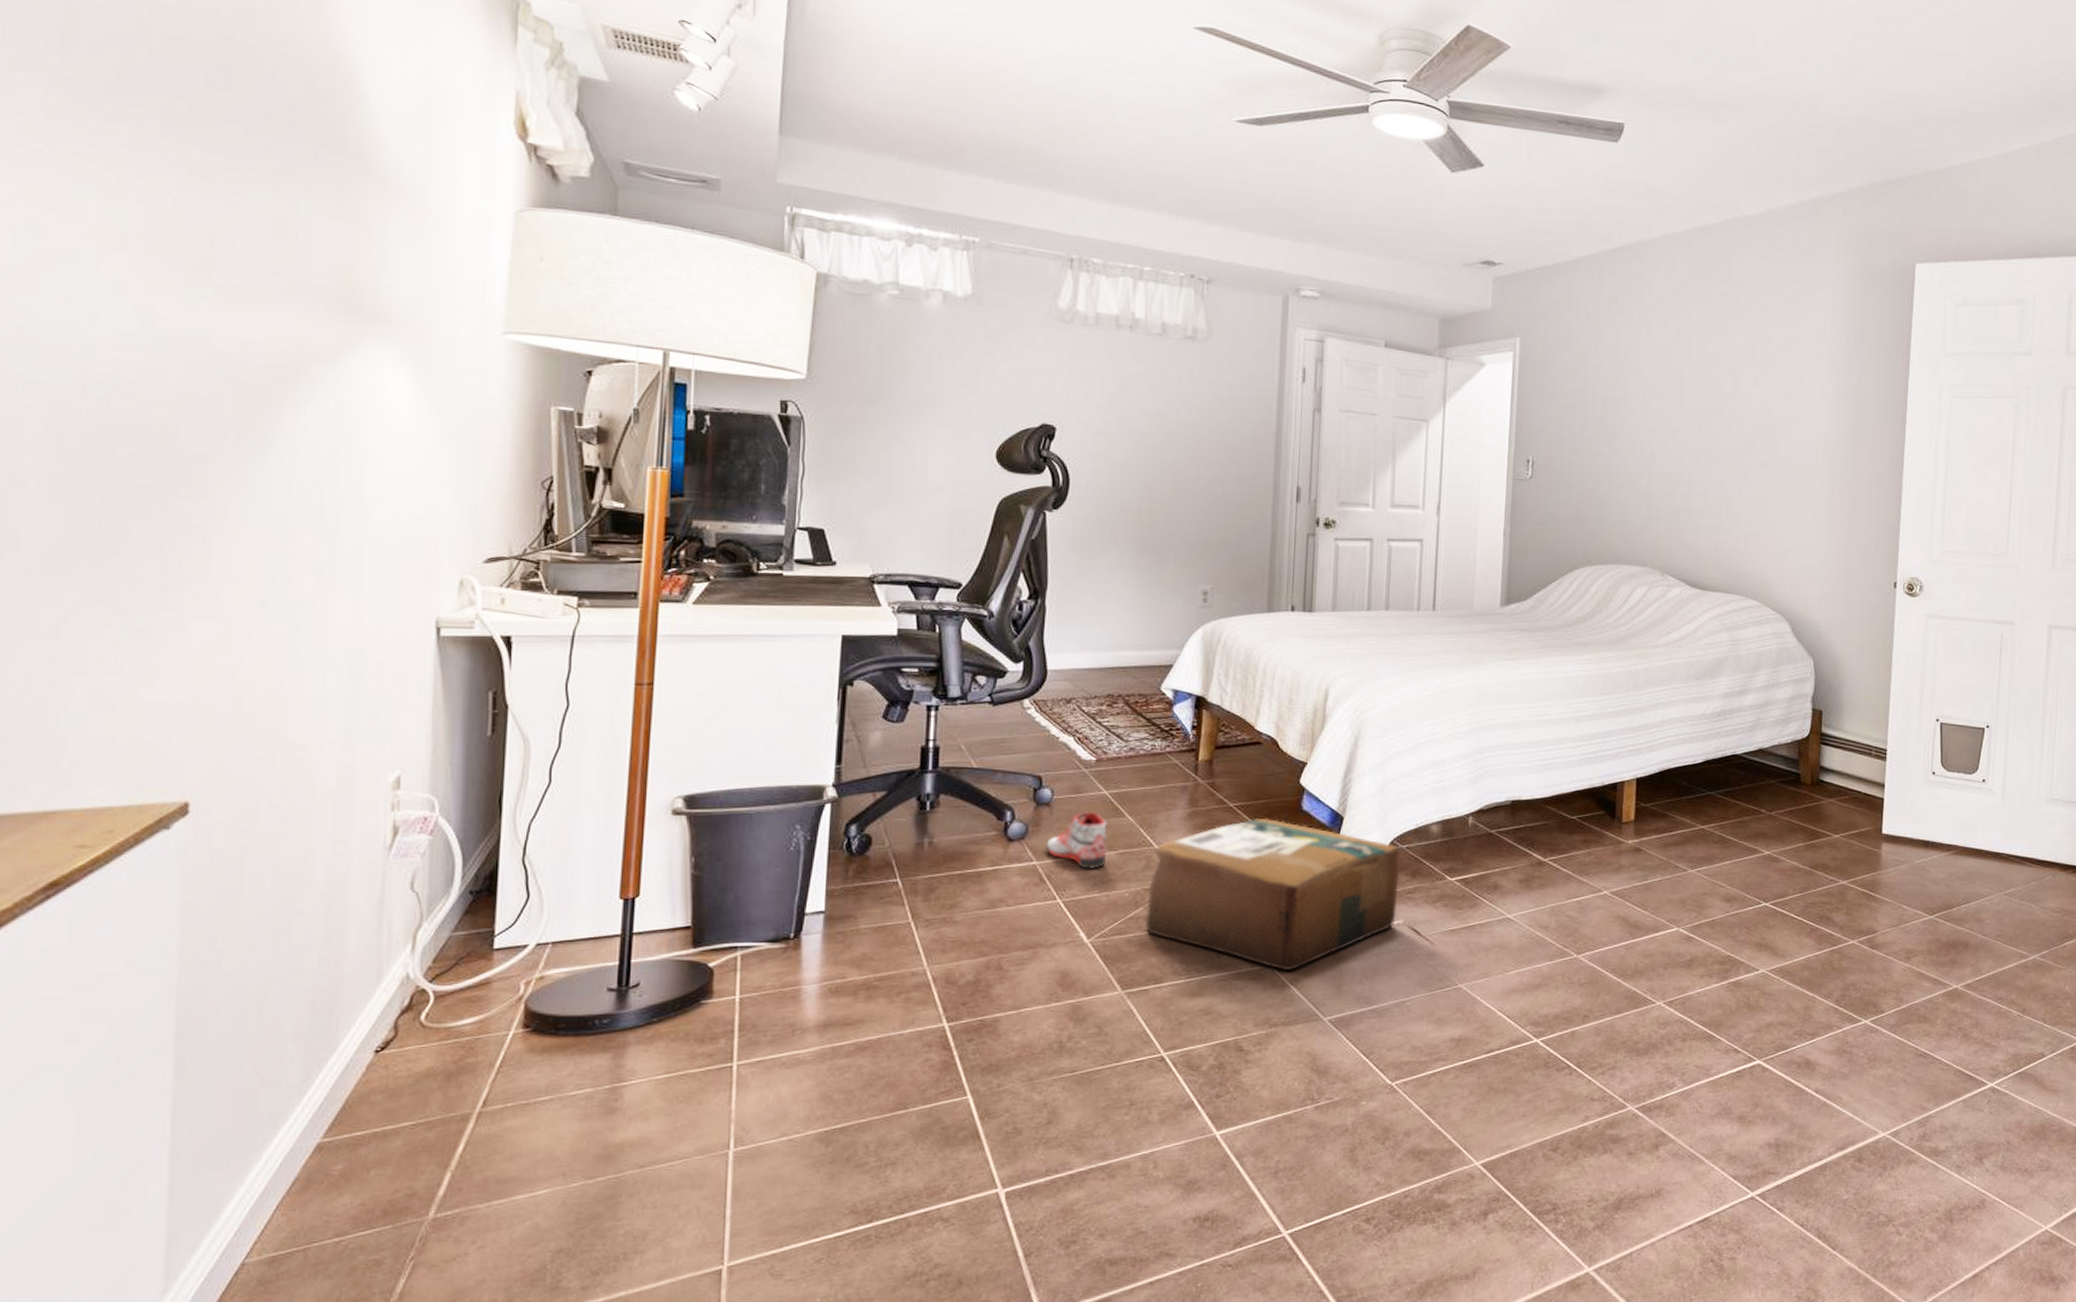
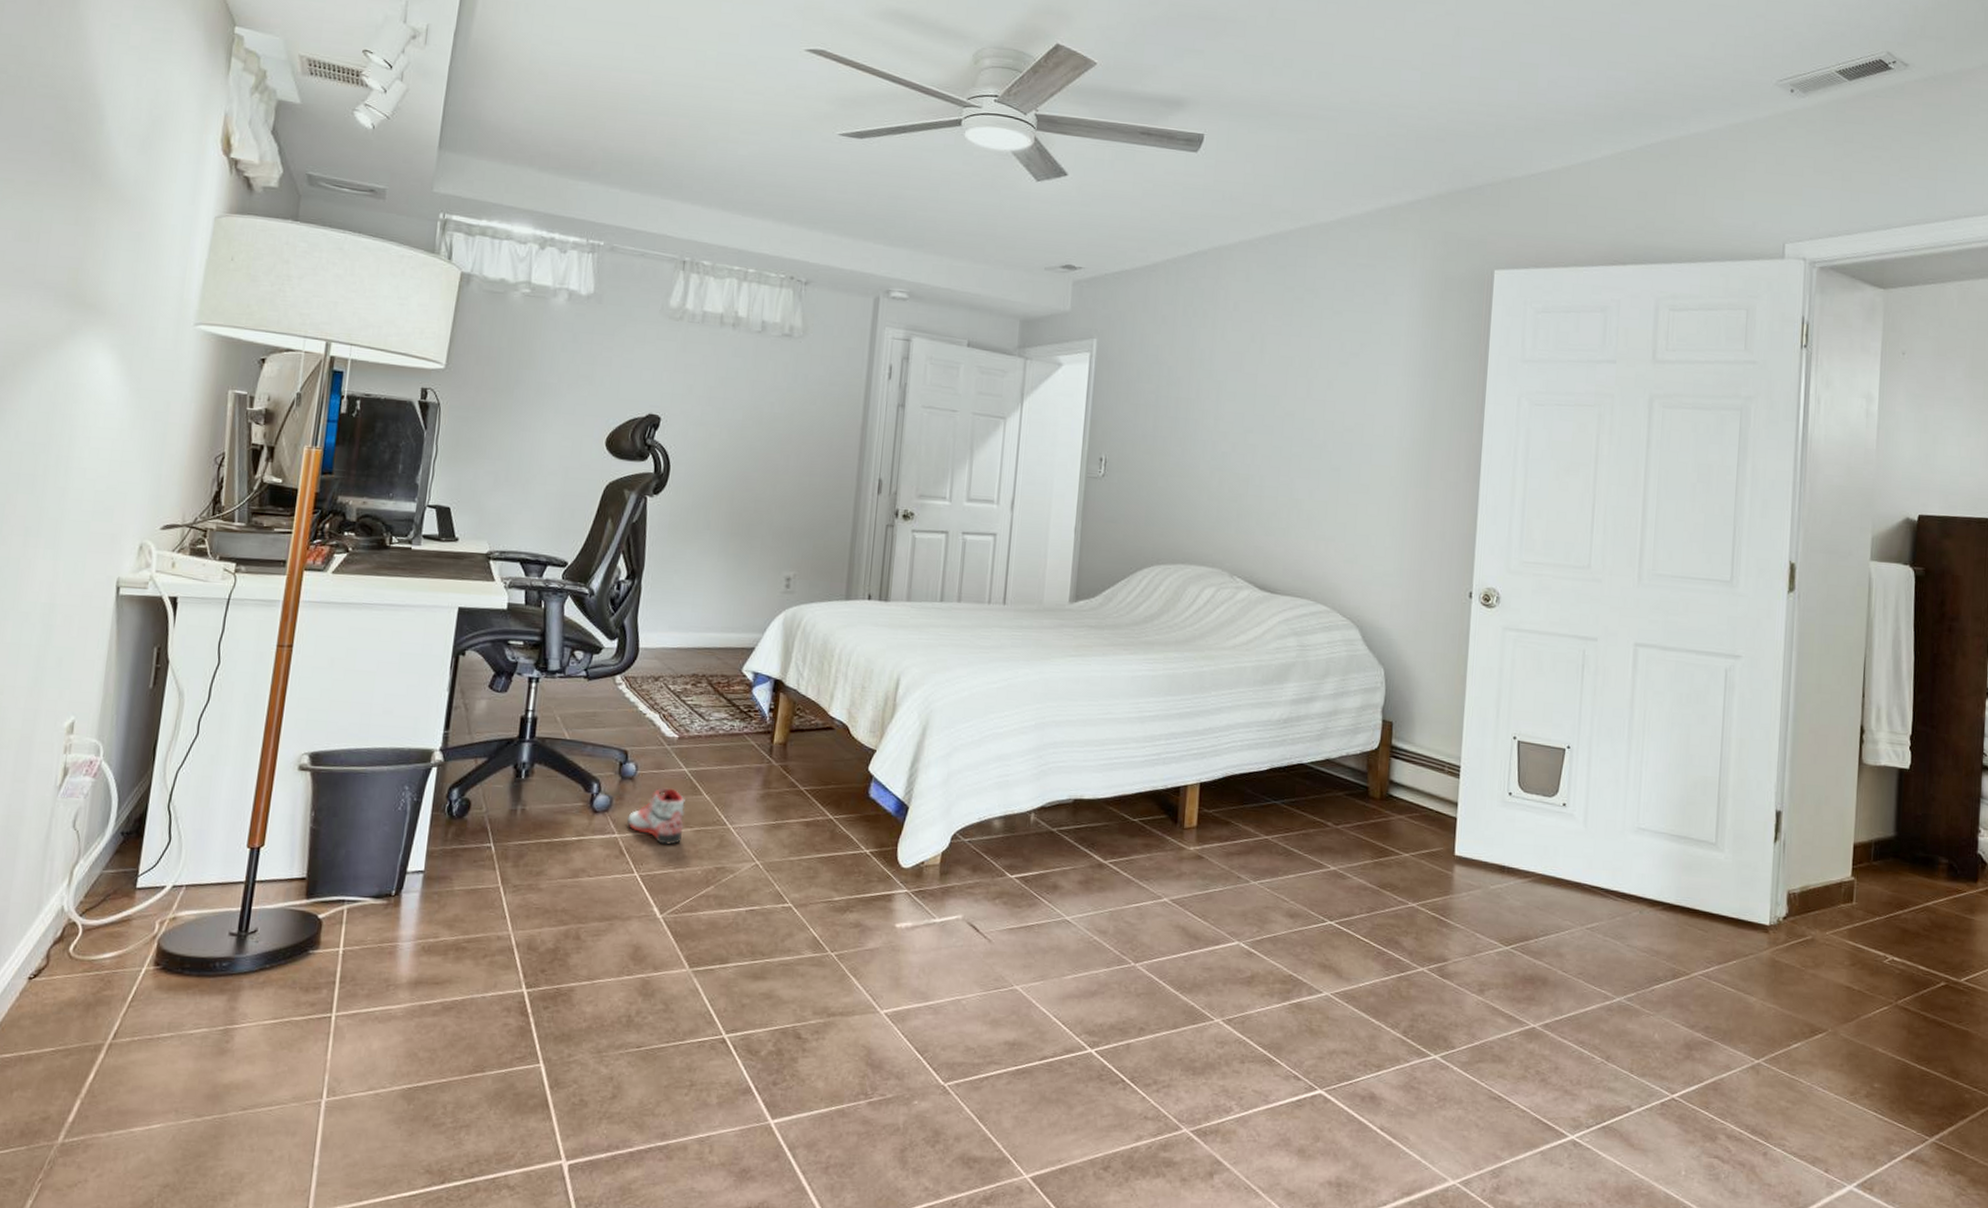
cardboard box: present [1145,818,1401,970] -> none [714,803,963,959]

